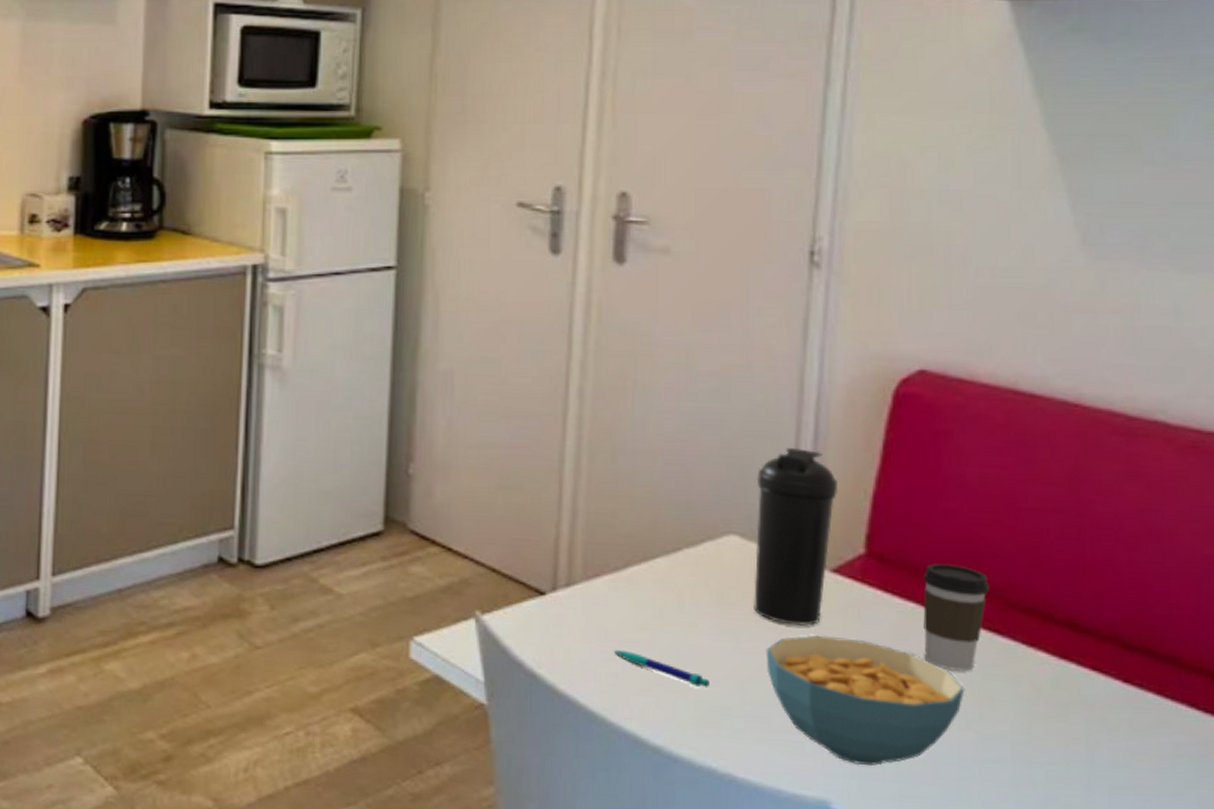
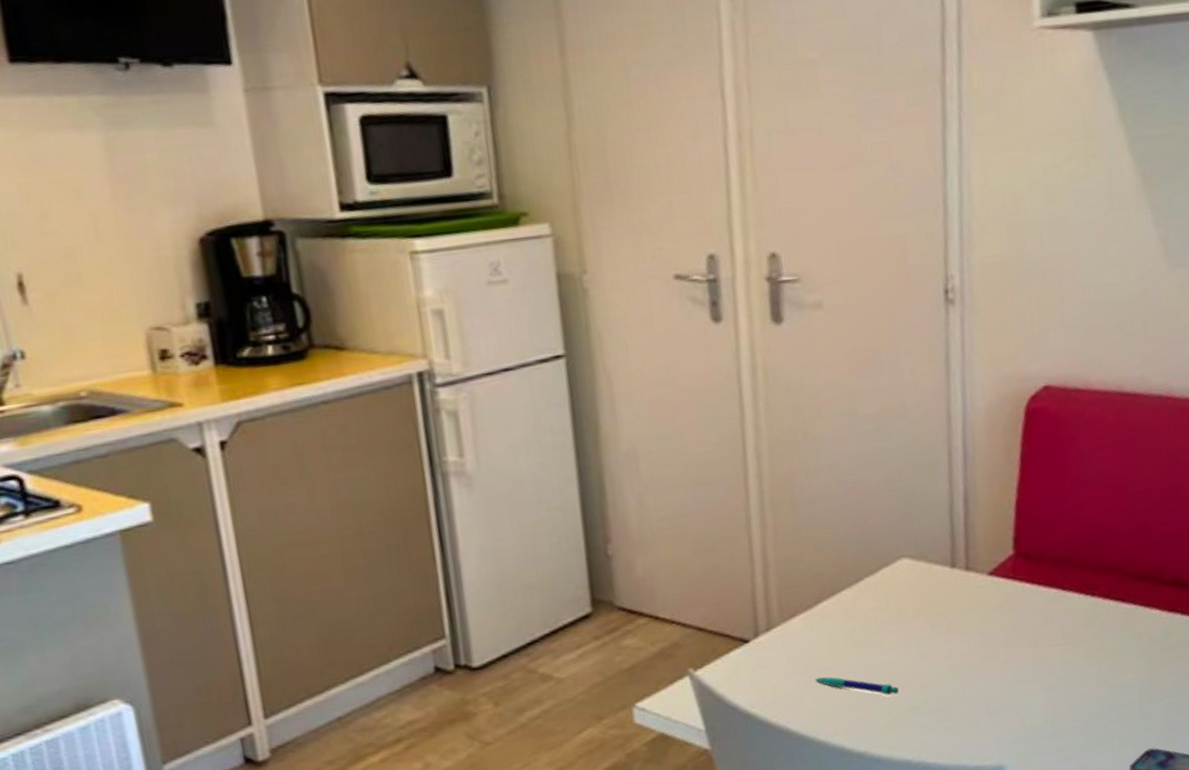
water bottle: present [754,448,839,626] -> none [919,471,988,628]
cereal bowl: present [766,635,965,766] -> none [941,627,1100,732]
coffee cup: present [923,563,989,671] -> none [1061,550,1113,639]

